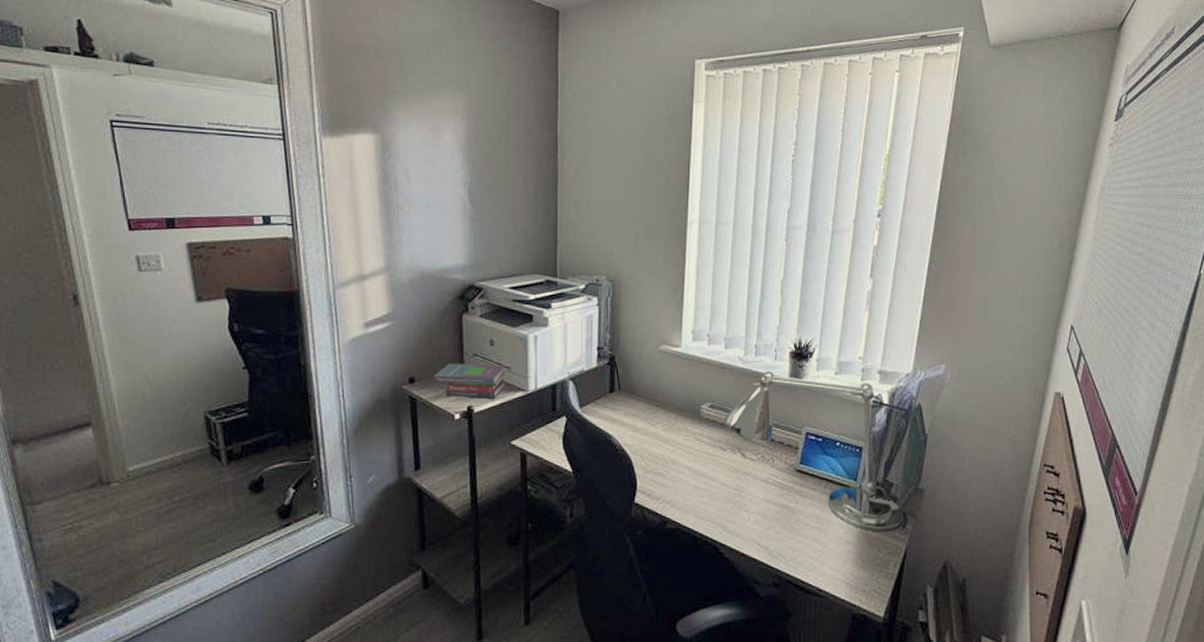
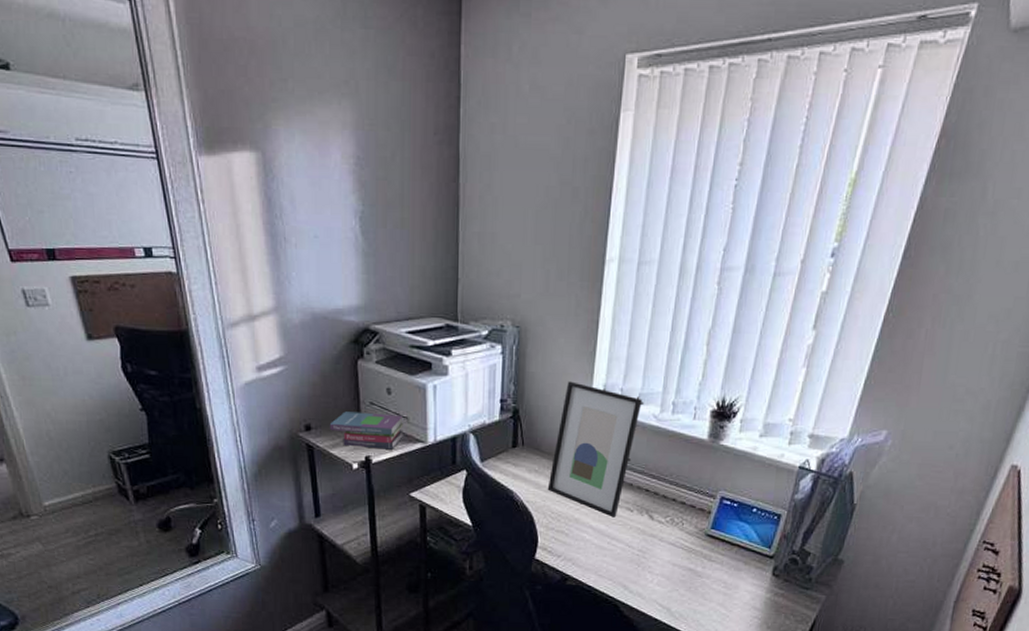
picture frame: none [644,329,729,457] -> present [547,381,644,518]
desk lamp: present [724,371,908,532] -> none [633,431,822,601]

